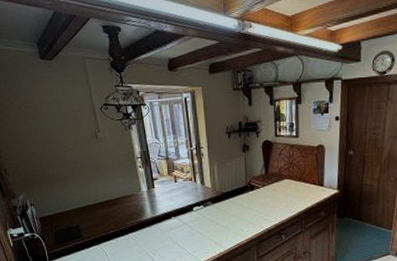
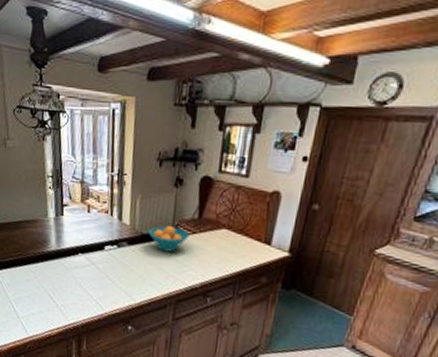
fruit bowl: none [227,182,260,204] -> present [148,225,189,252]

